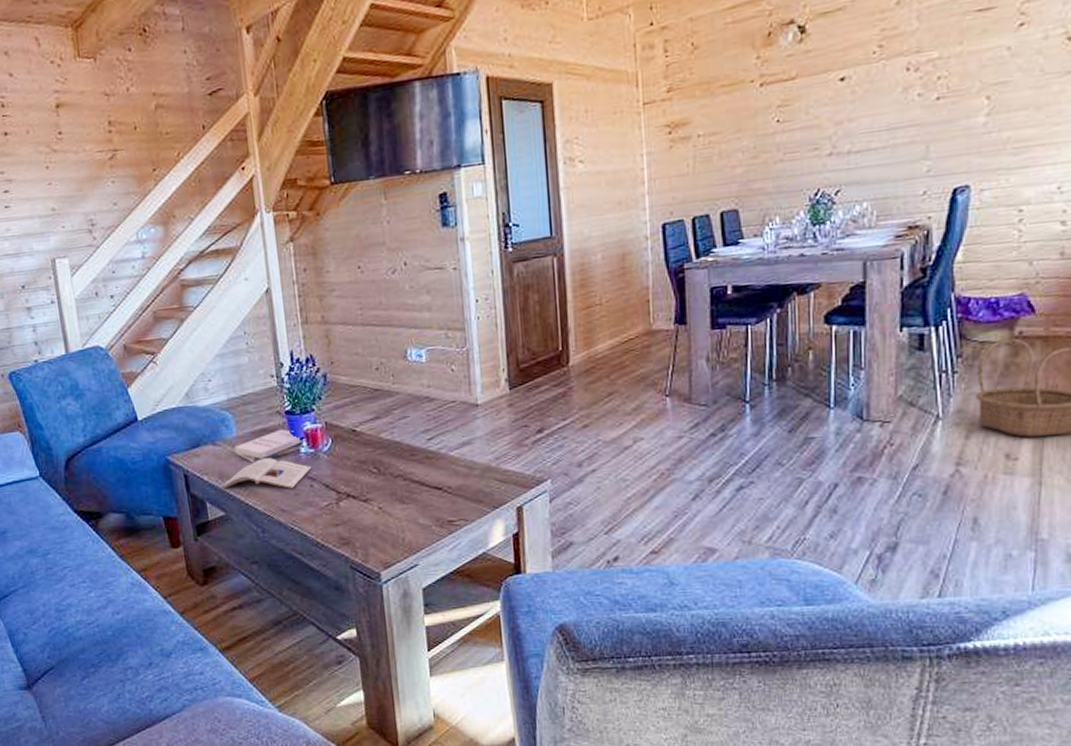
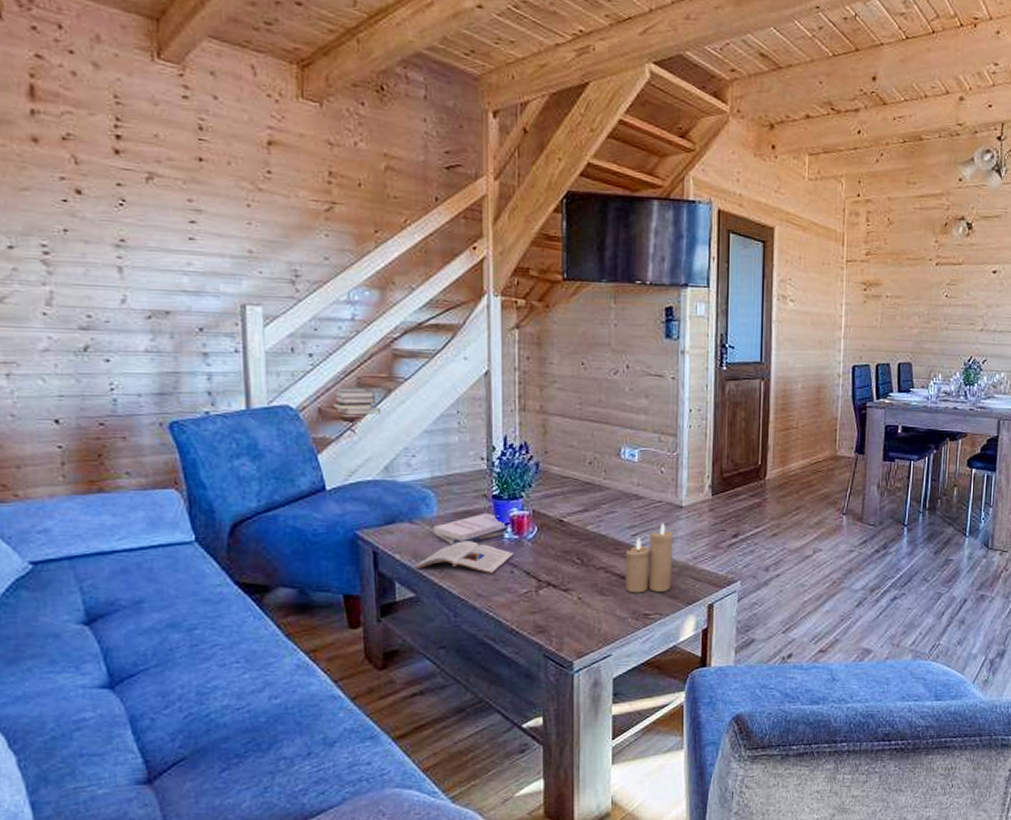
books: none [135,320,177,349] -> present [333,386,382,415]
candle: none [422,424,474,500] -> present [624,523,673,593]

